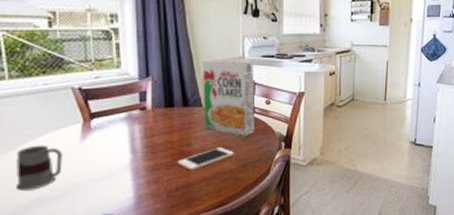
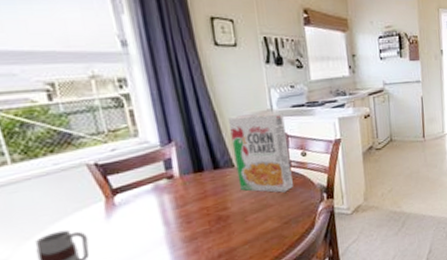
cell phone: present [177,147,234,171] -> none [215,207,275,236]

